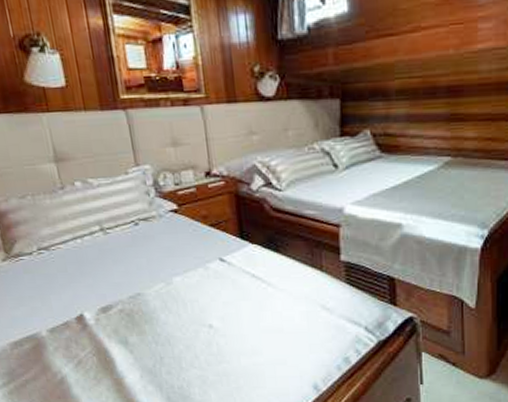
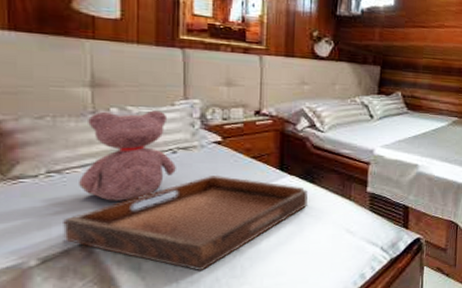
serving tray: none [58,246,276,347] -> present [63,174,309,271]
teddy bear: none [59,181,141,276] -> present [79,110,176,201]

